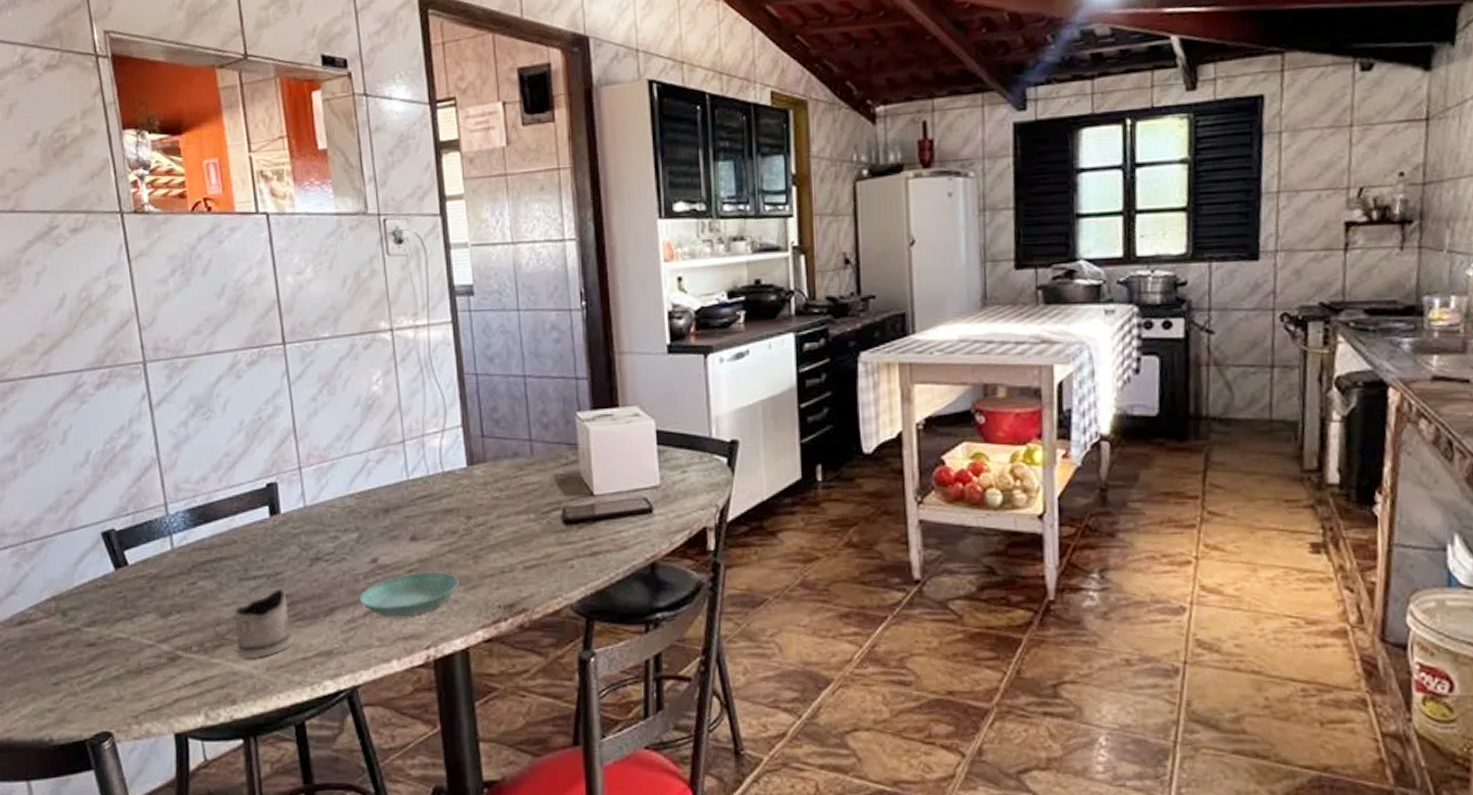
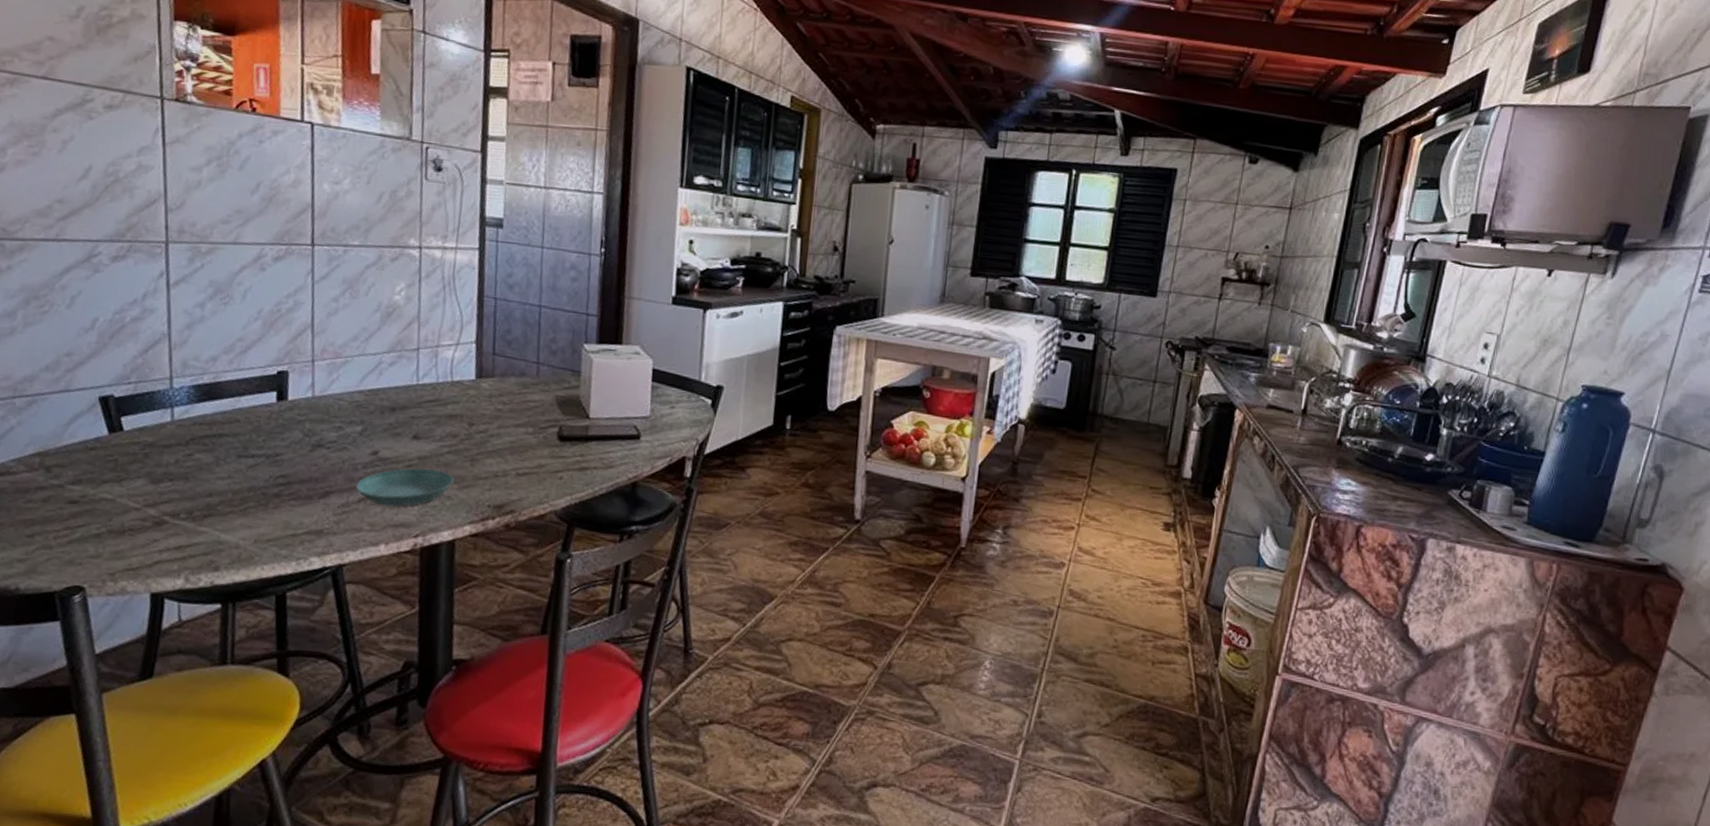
tea glass holder: present [211,588,295,660] -> none [203,468,287,531]

